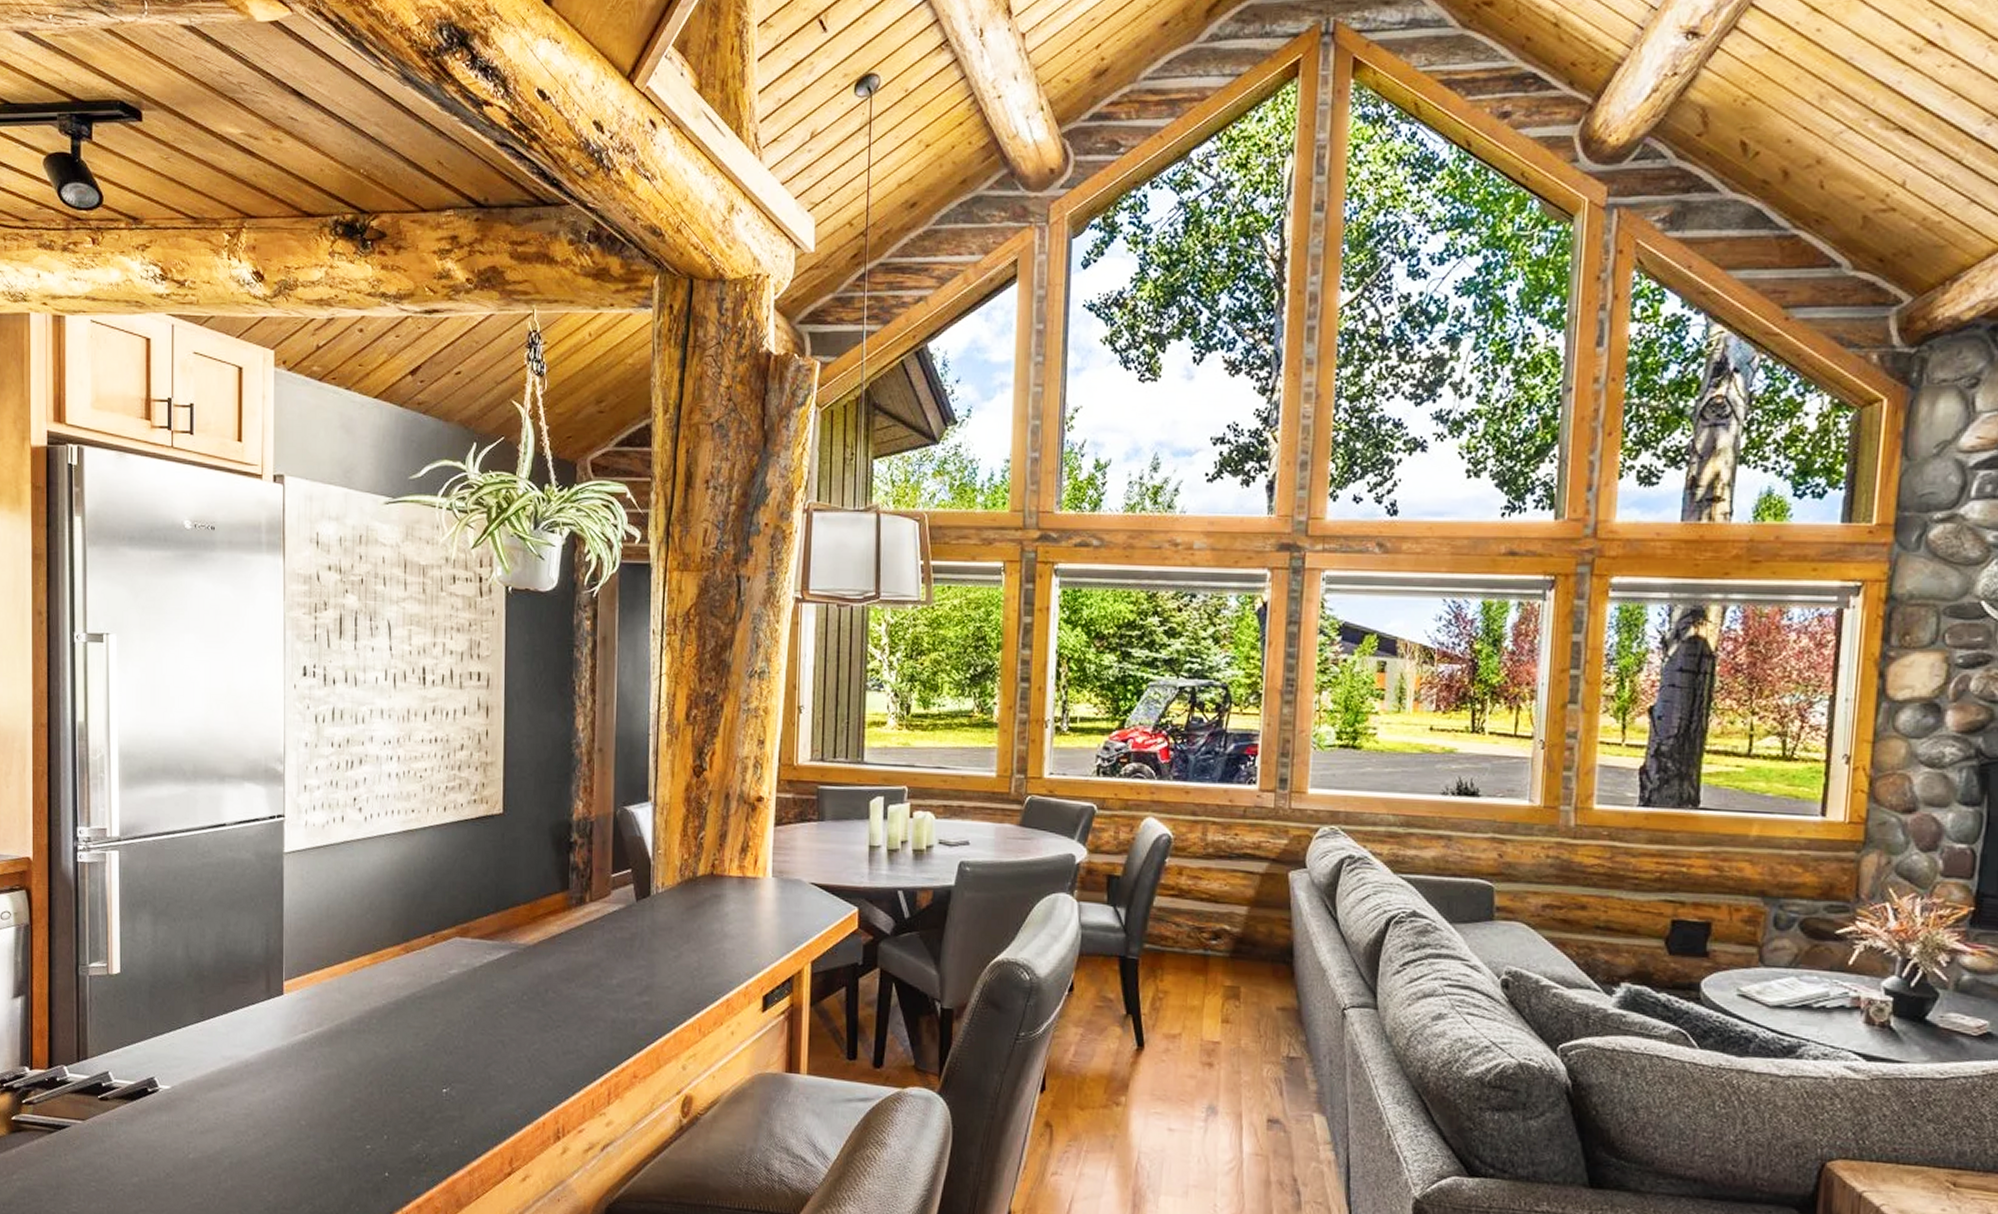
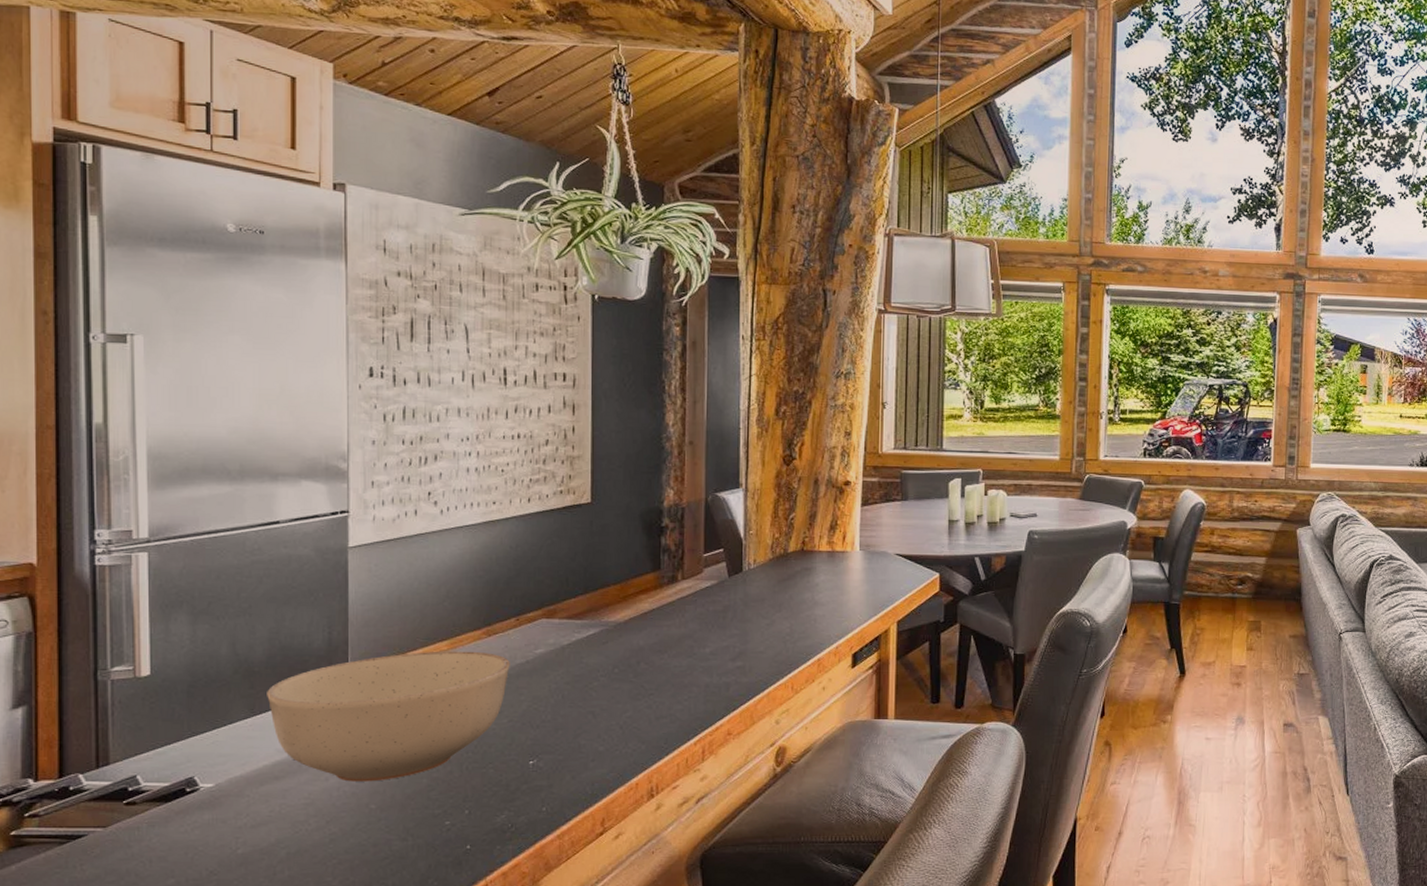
bowl: none [214,965,426,1097] -> present [267,651,510,782]

